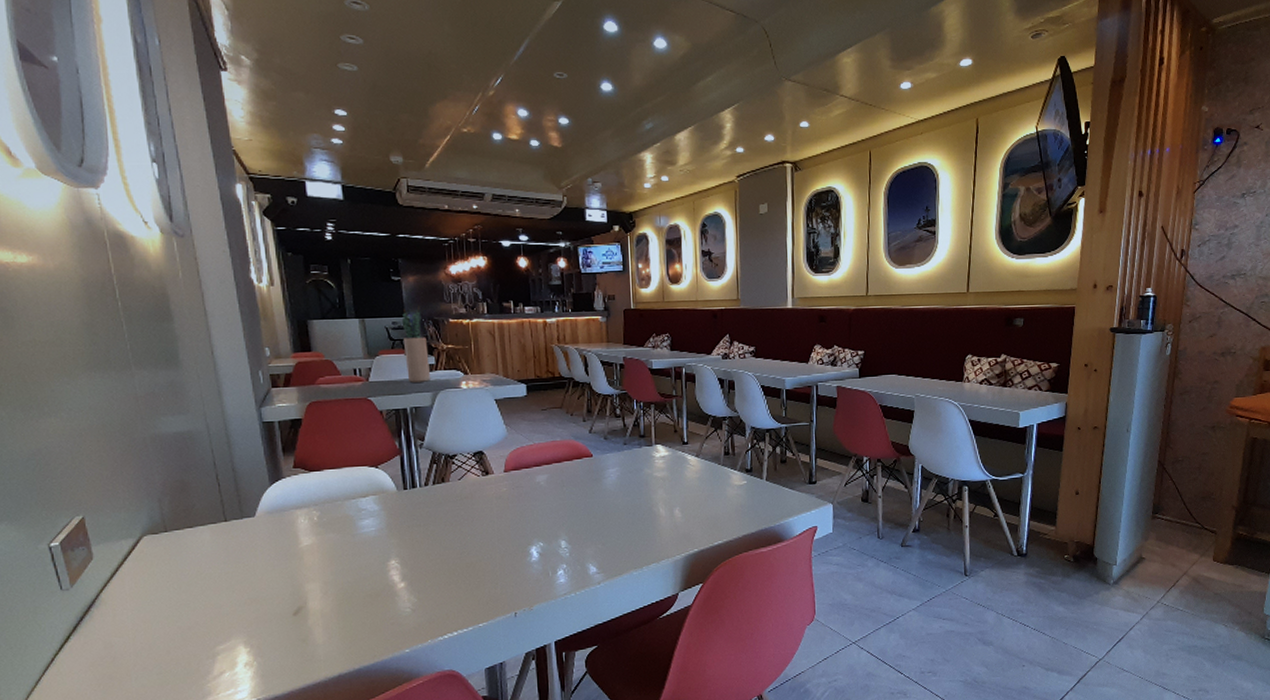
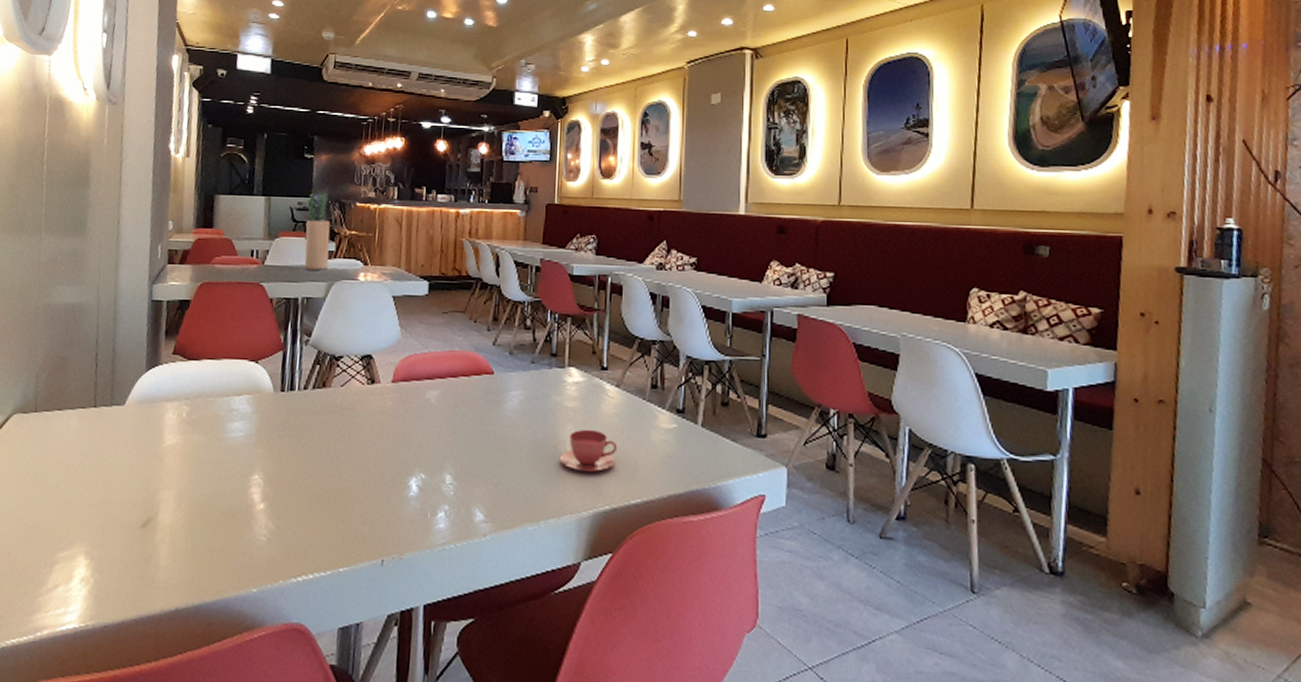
teacup: none [654,492,701,525] -> present [559,429,618,472]

